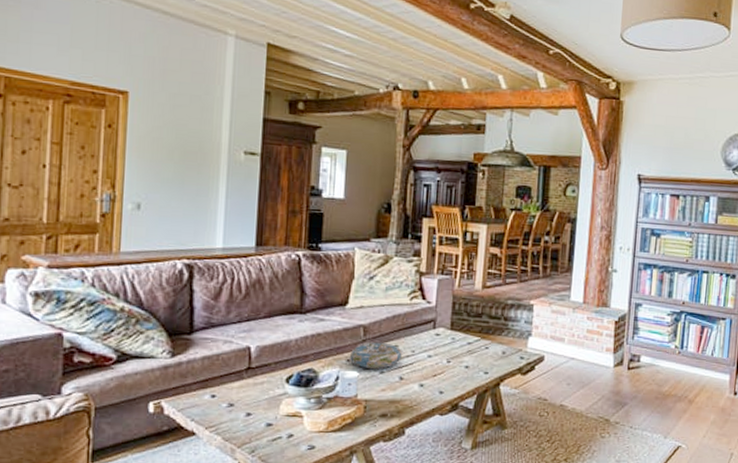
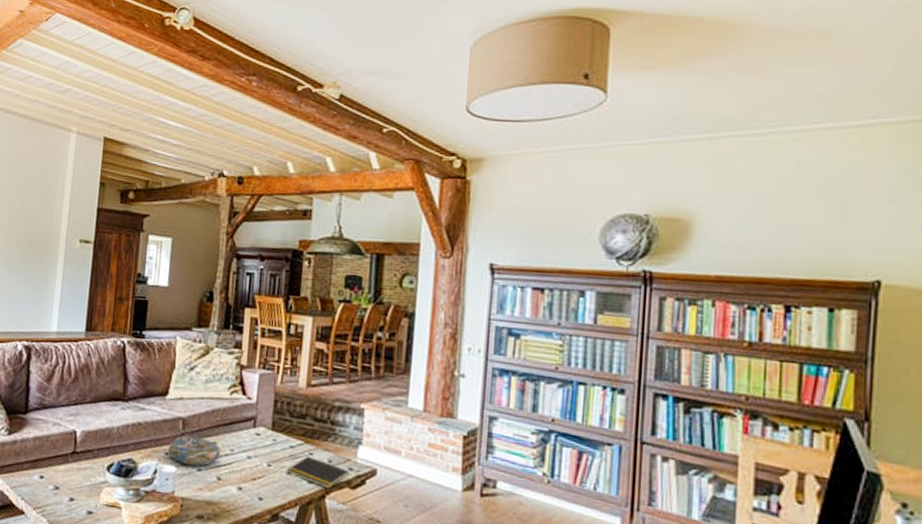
notepad: none [465,350,520,377] -> present [287,455,349,489]

